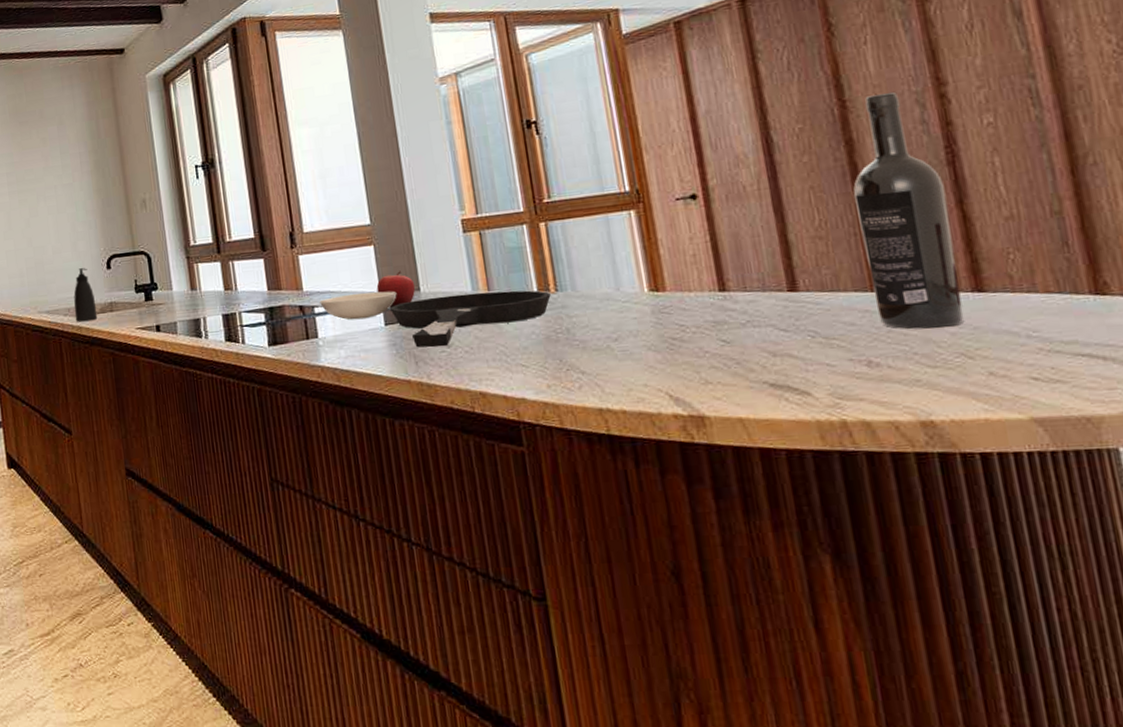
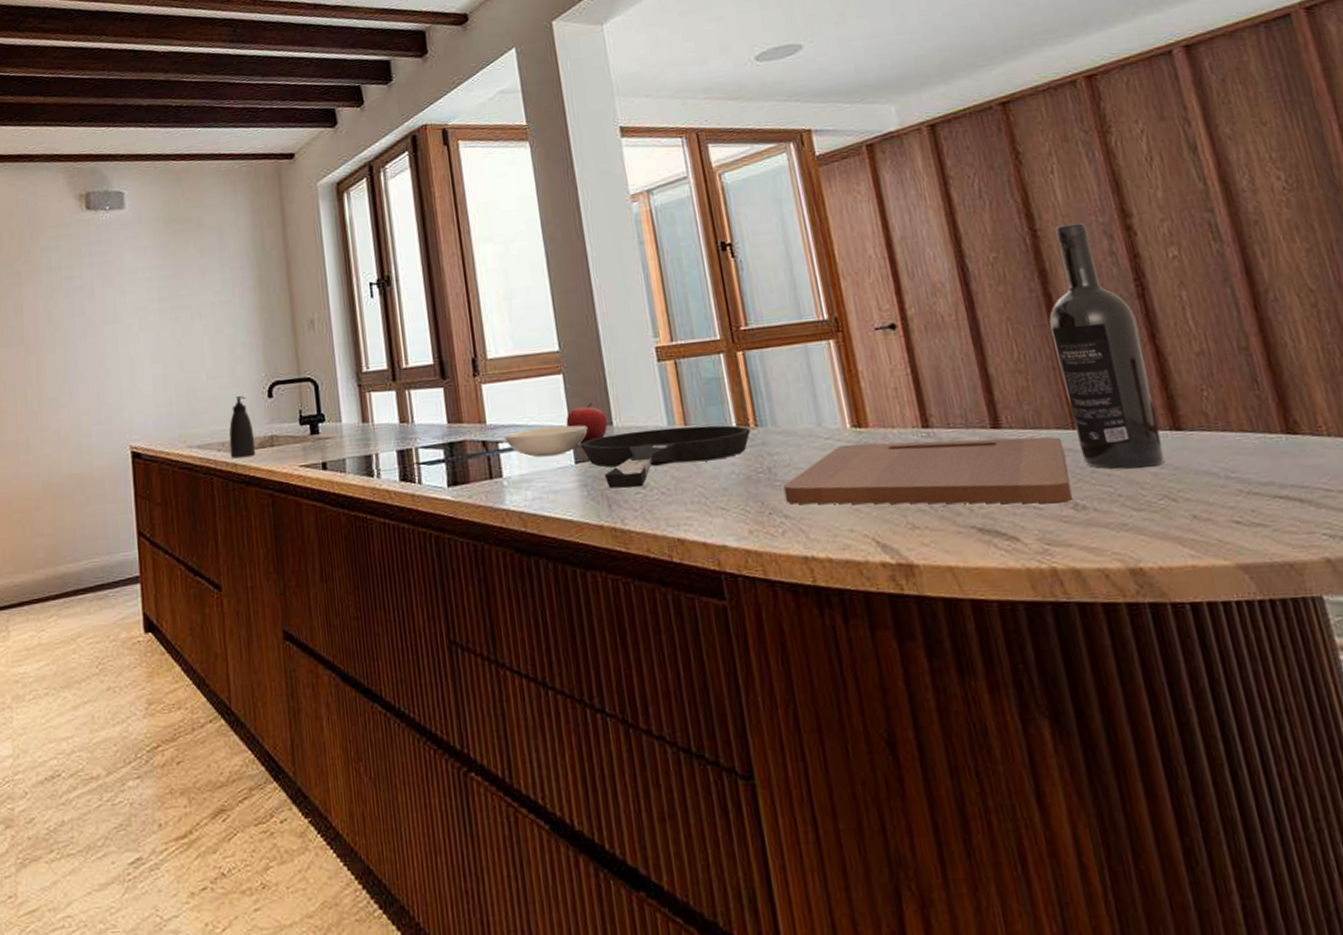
cutting board: none [581,298,867,362] -> present [783,436,1073,505]

